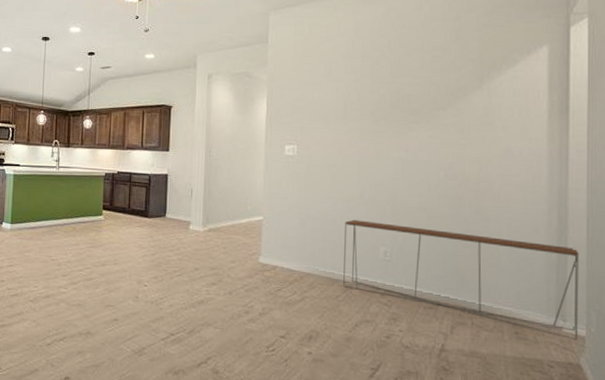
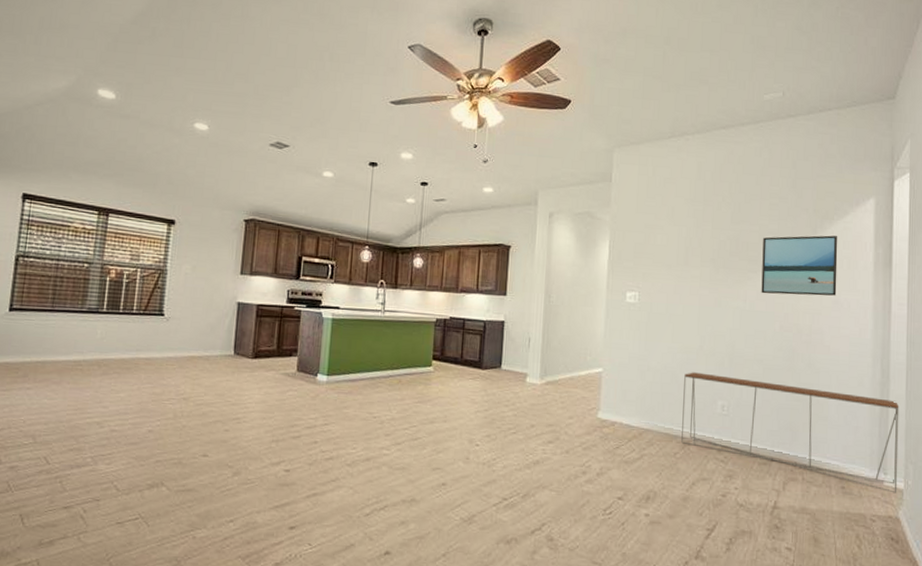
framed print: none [424,84,507,145] -> present [761,235,838,296]

